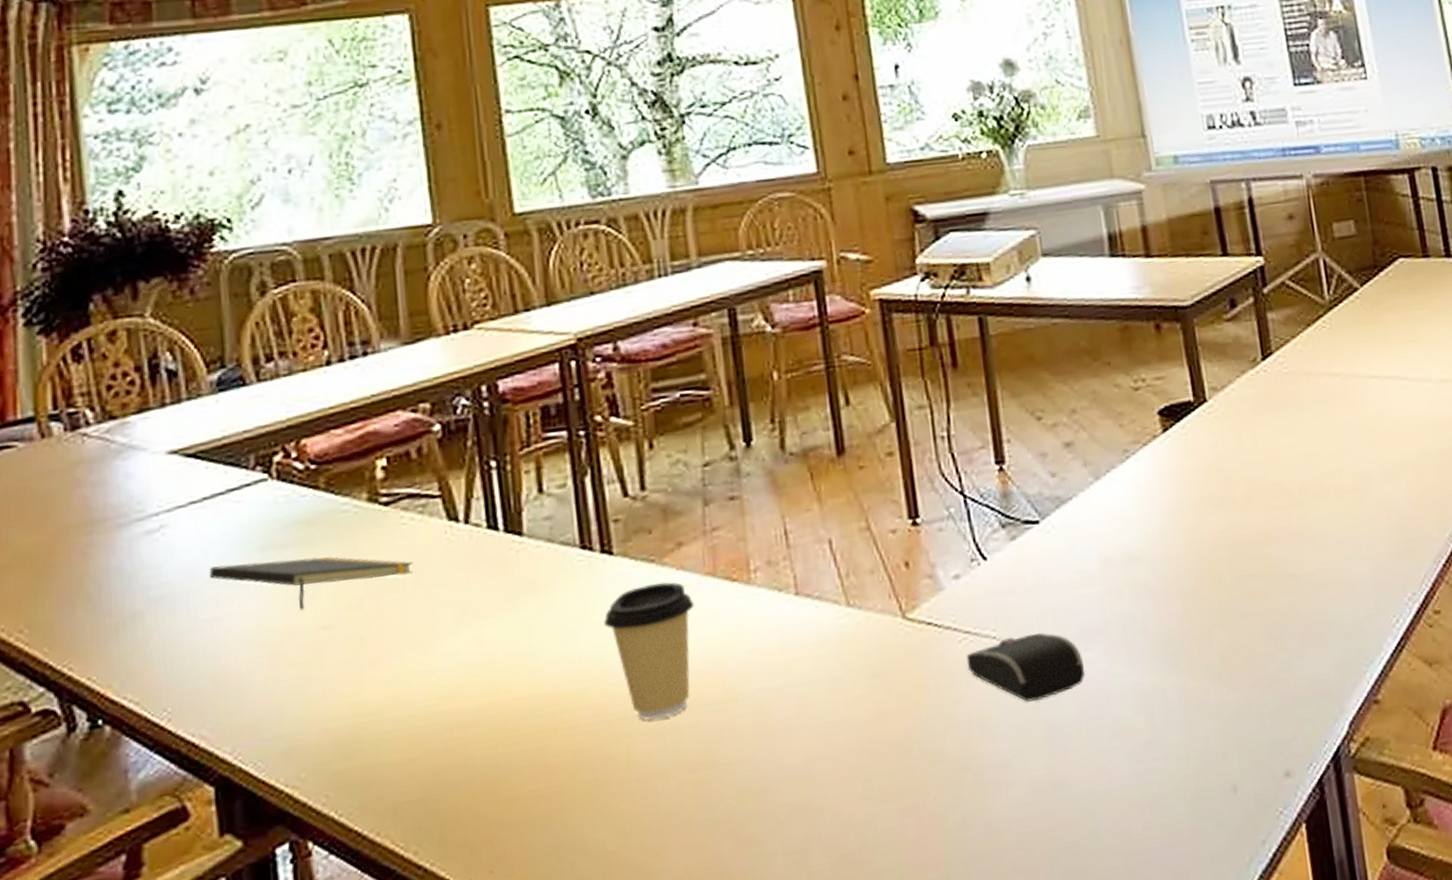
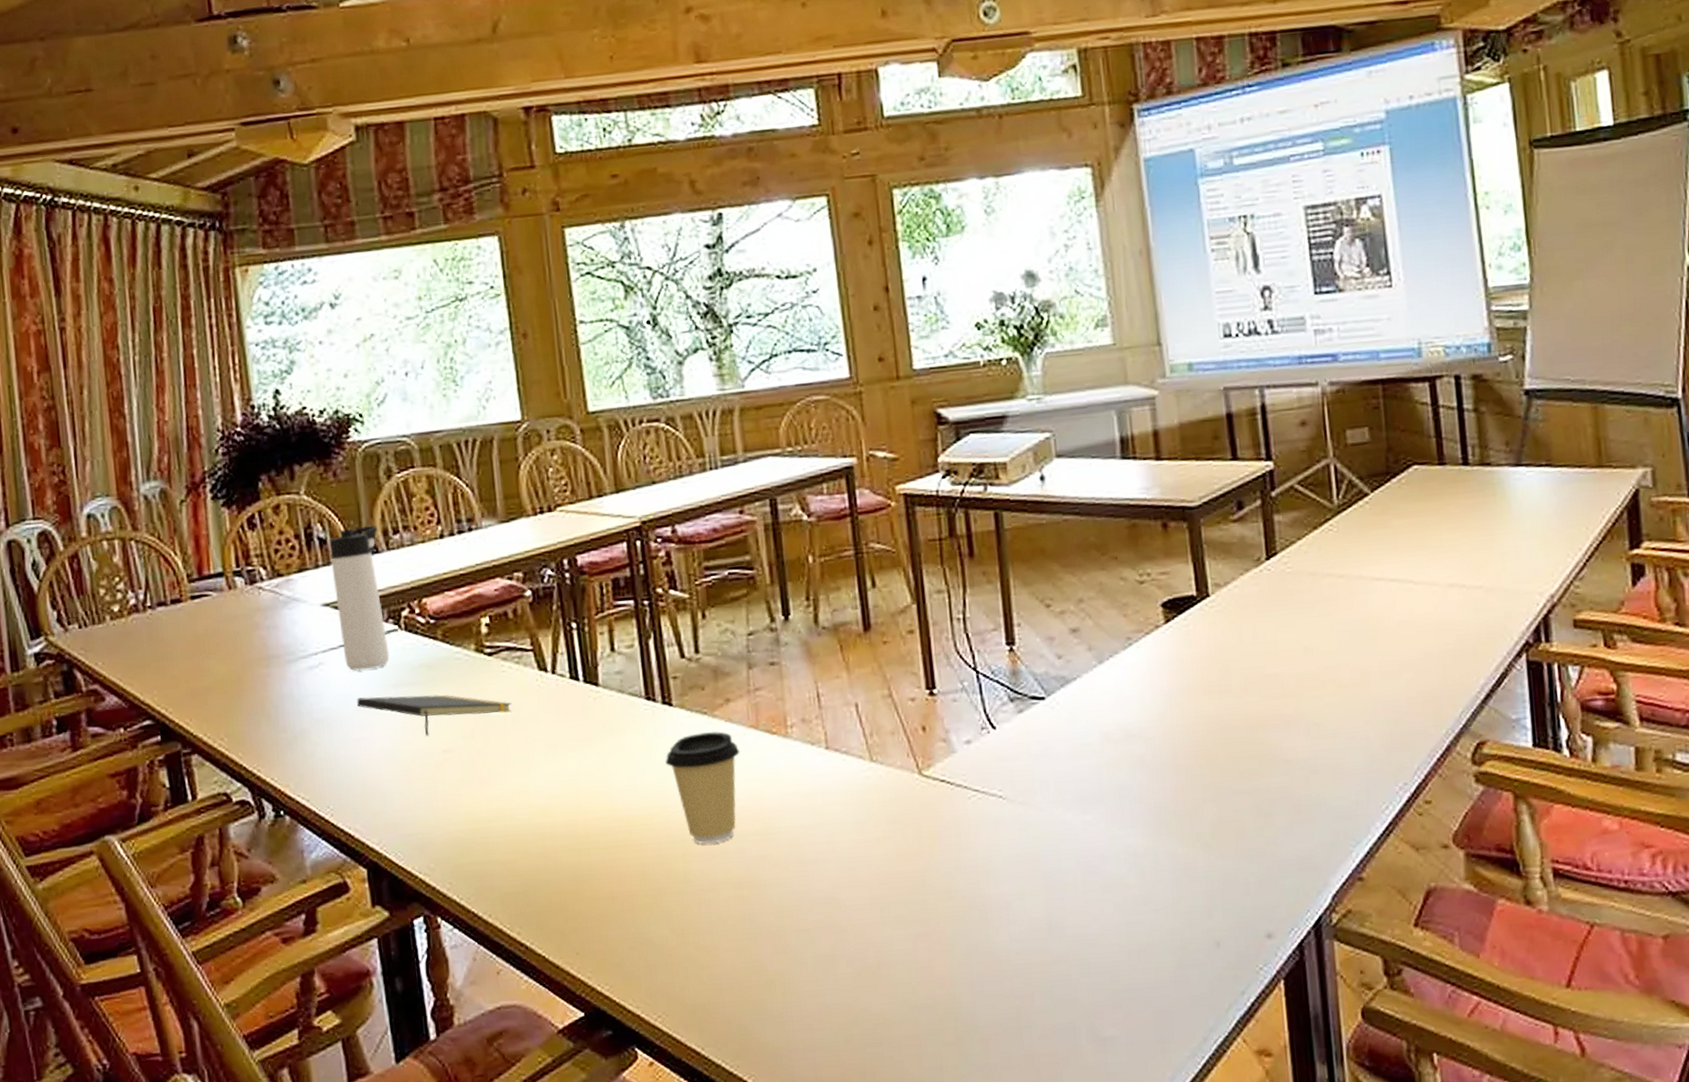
thermos bottle: none [181,352,256,534] -> present [329,525,390,671]
computer mouse: present [966,633,1085,702] -> none [975,796,1082,854]

